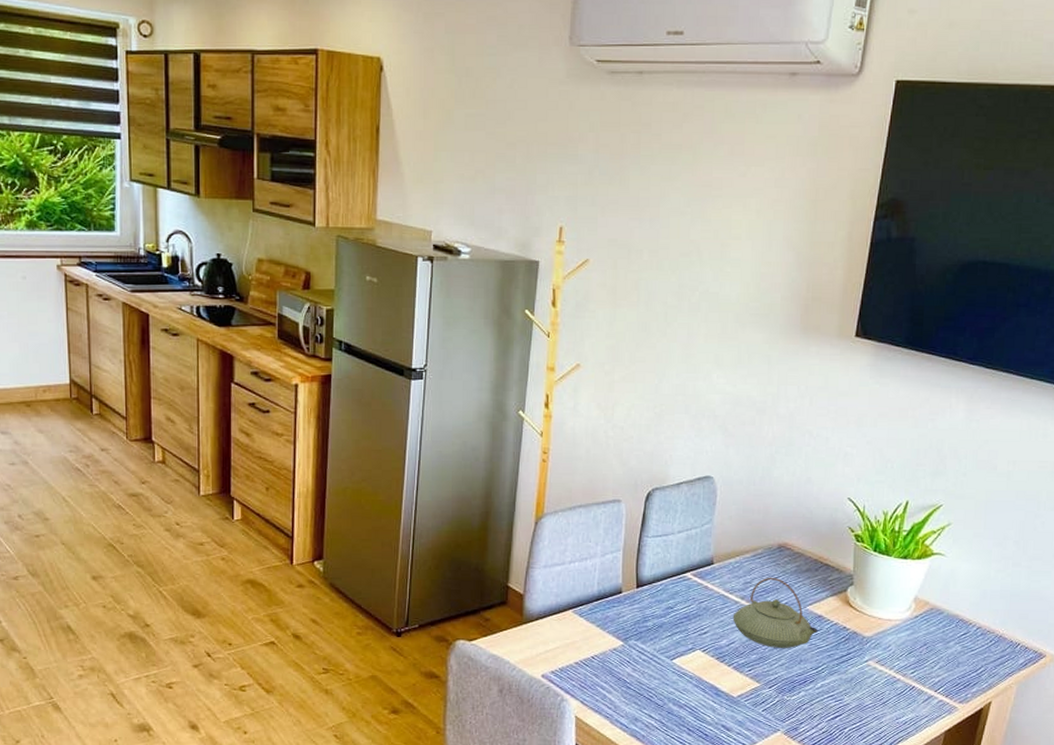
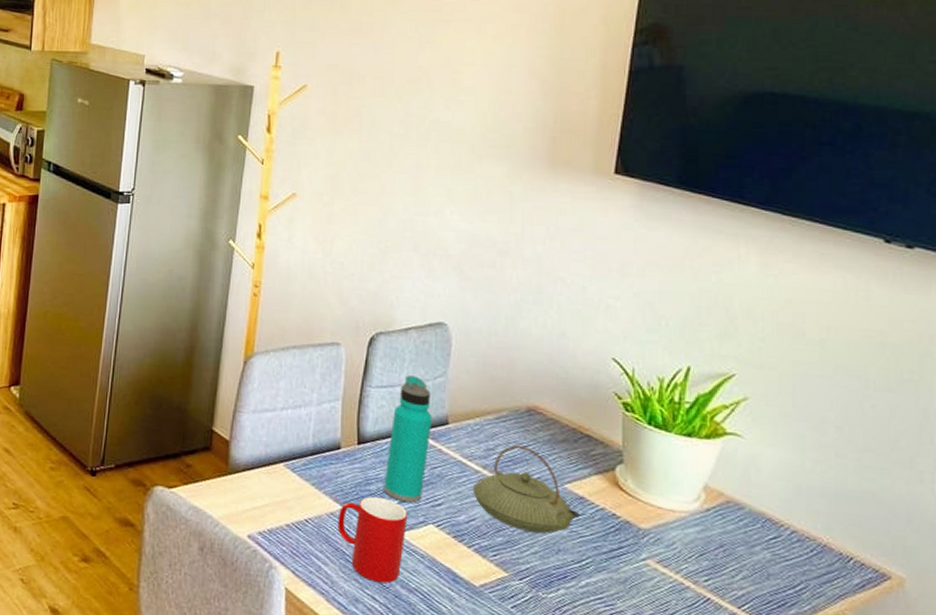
cup: none [619,631,679,703] -> present [337,496,408,584]
water bottle: none [659,525,701,634] -> present [384,375,433,503]

